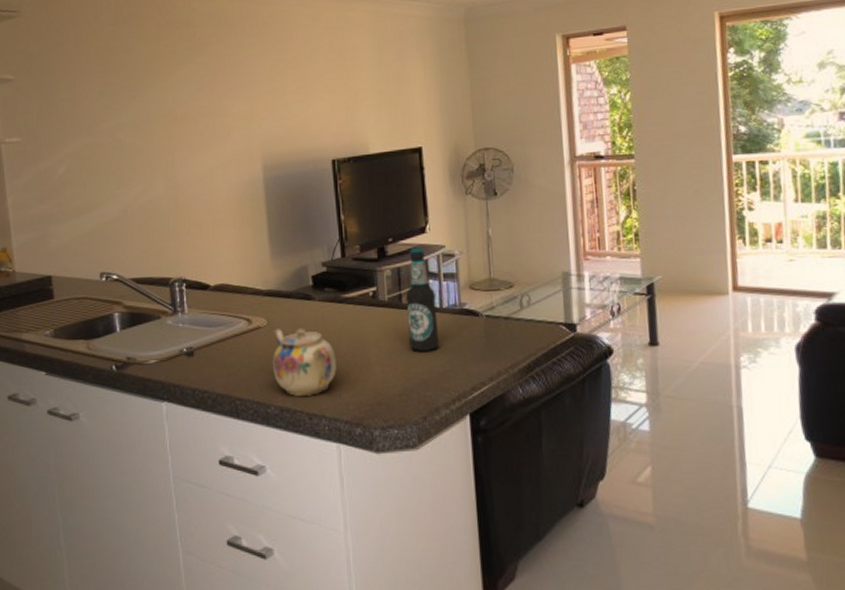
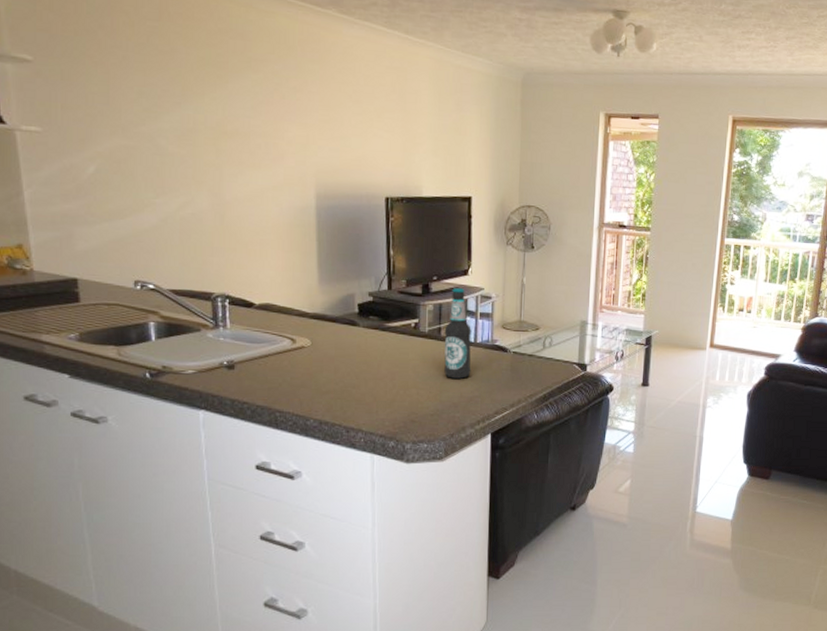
teapot: present [272,328,336,396] -> none [313,350,376,411]

